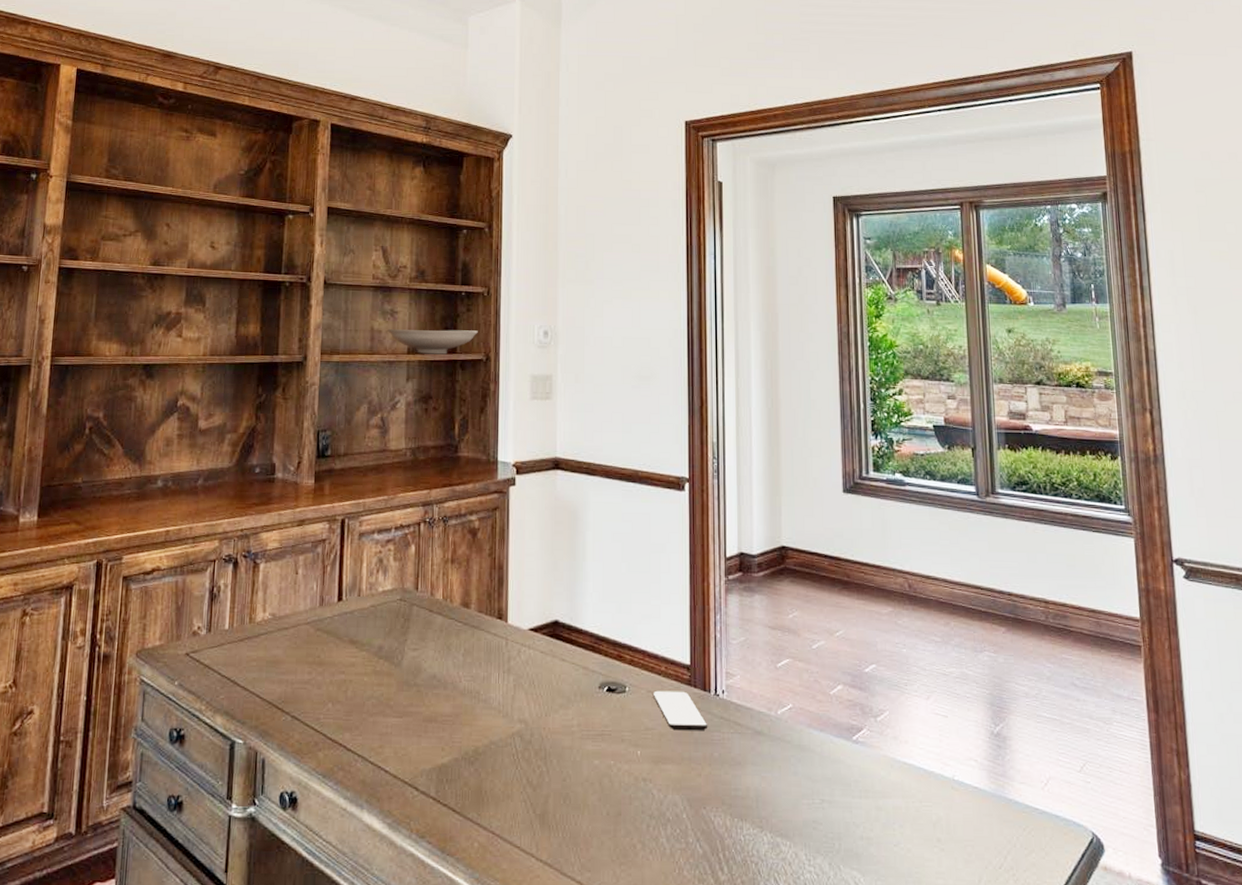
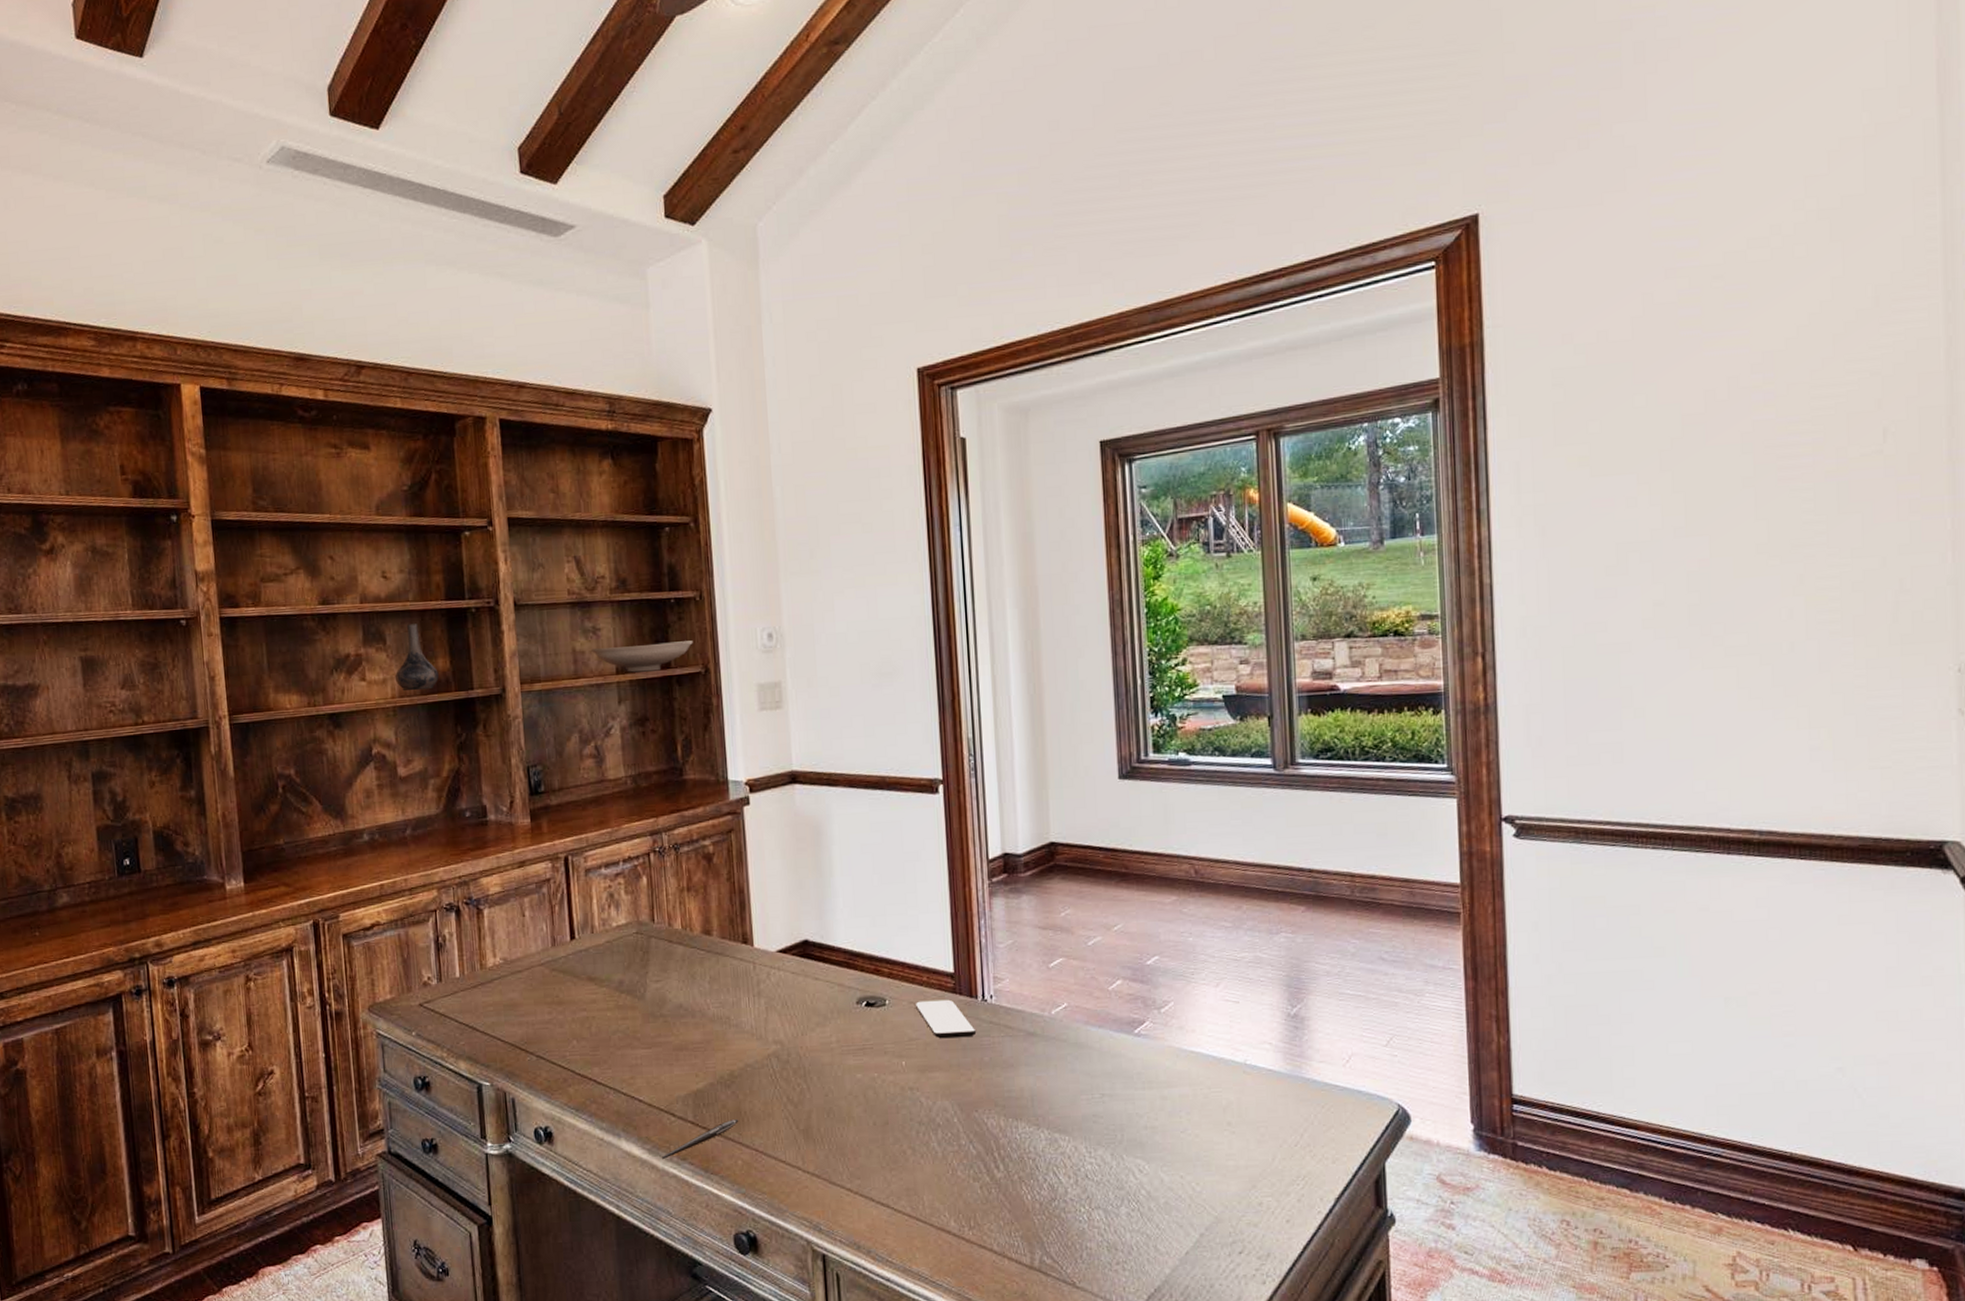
decorative vase: none [208,291,249,351] -> present [394,624,439,691]
pen: none [400,798,479,835] -> present [661,1119,739,1159]

